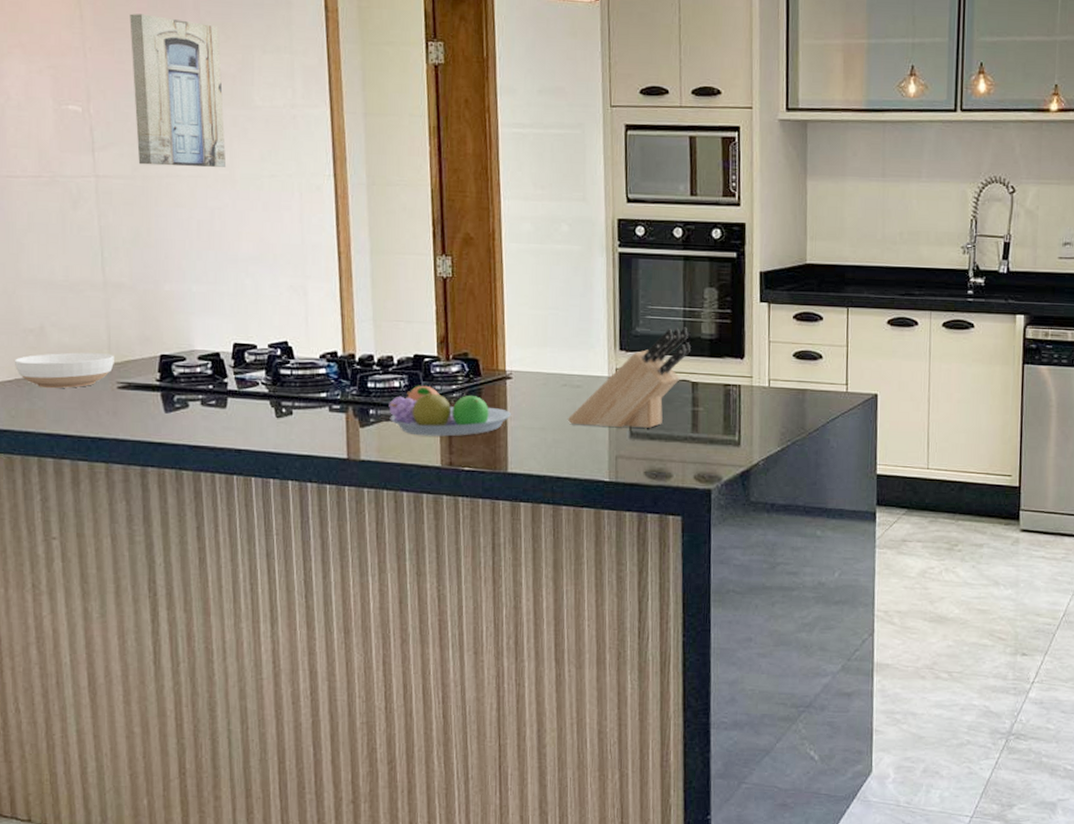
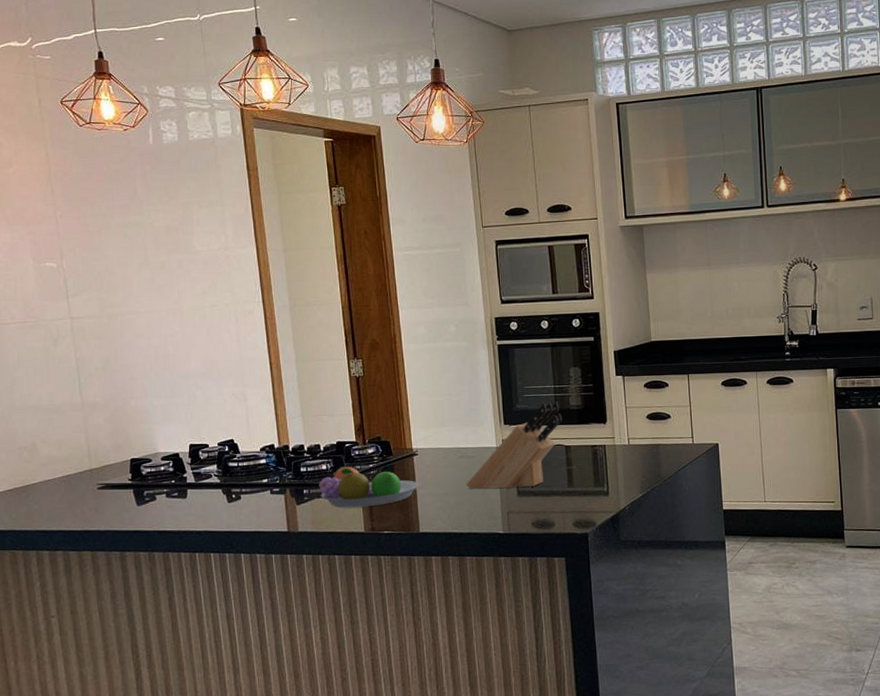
bowl: present [14,352,114,389] -> none [12,461,94,494]
wall art: present [130,13,227,168] -> none [91,185,176,306]

